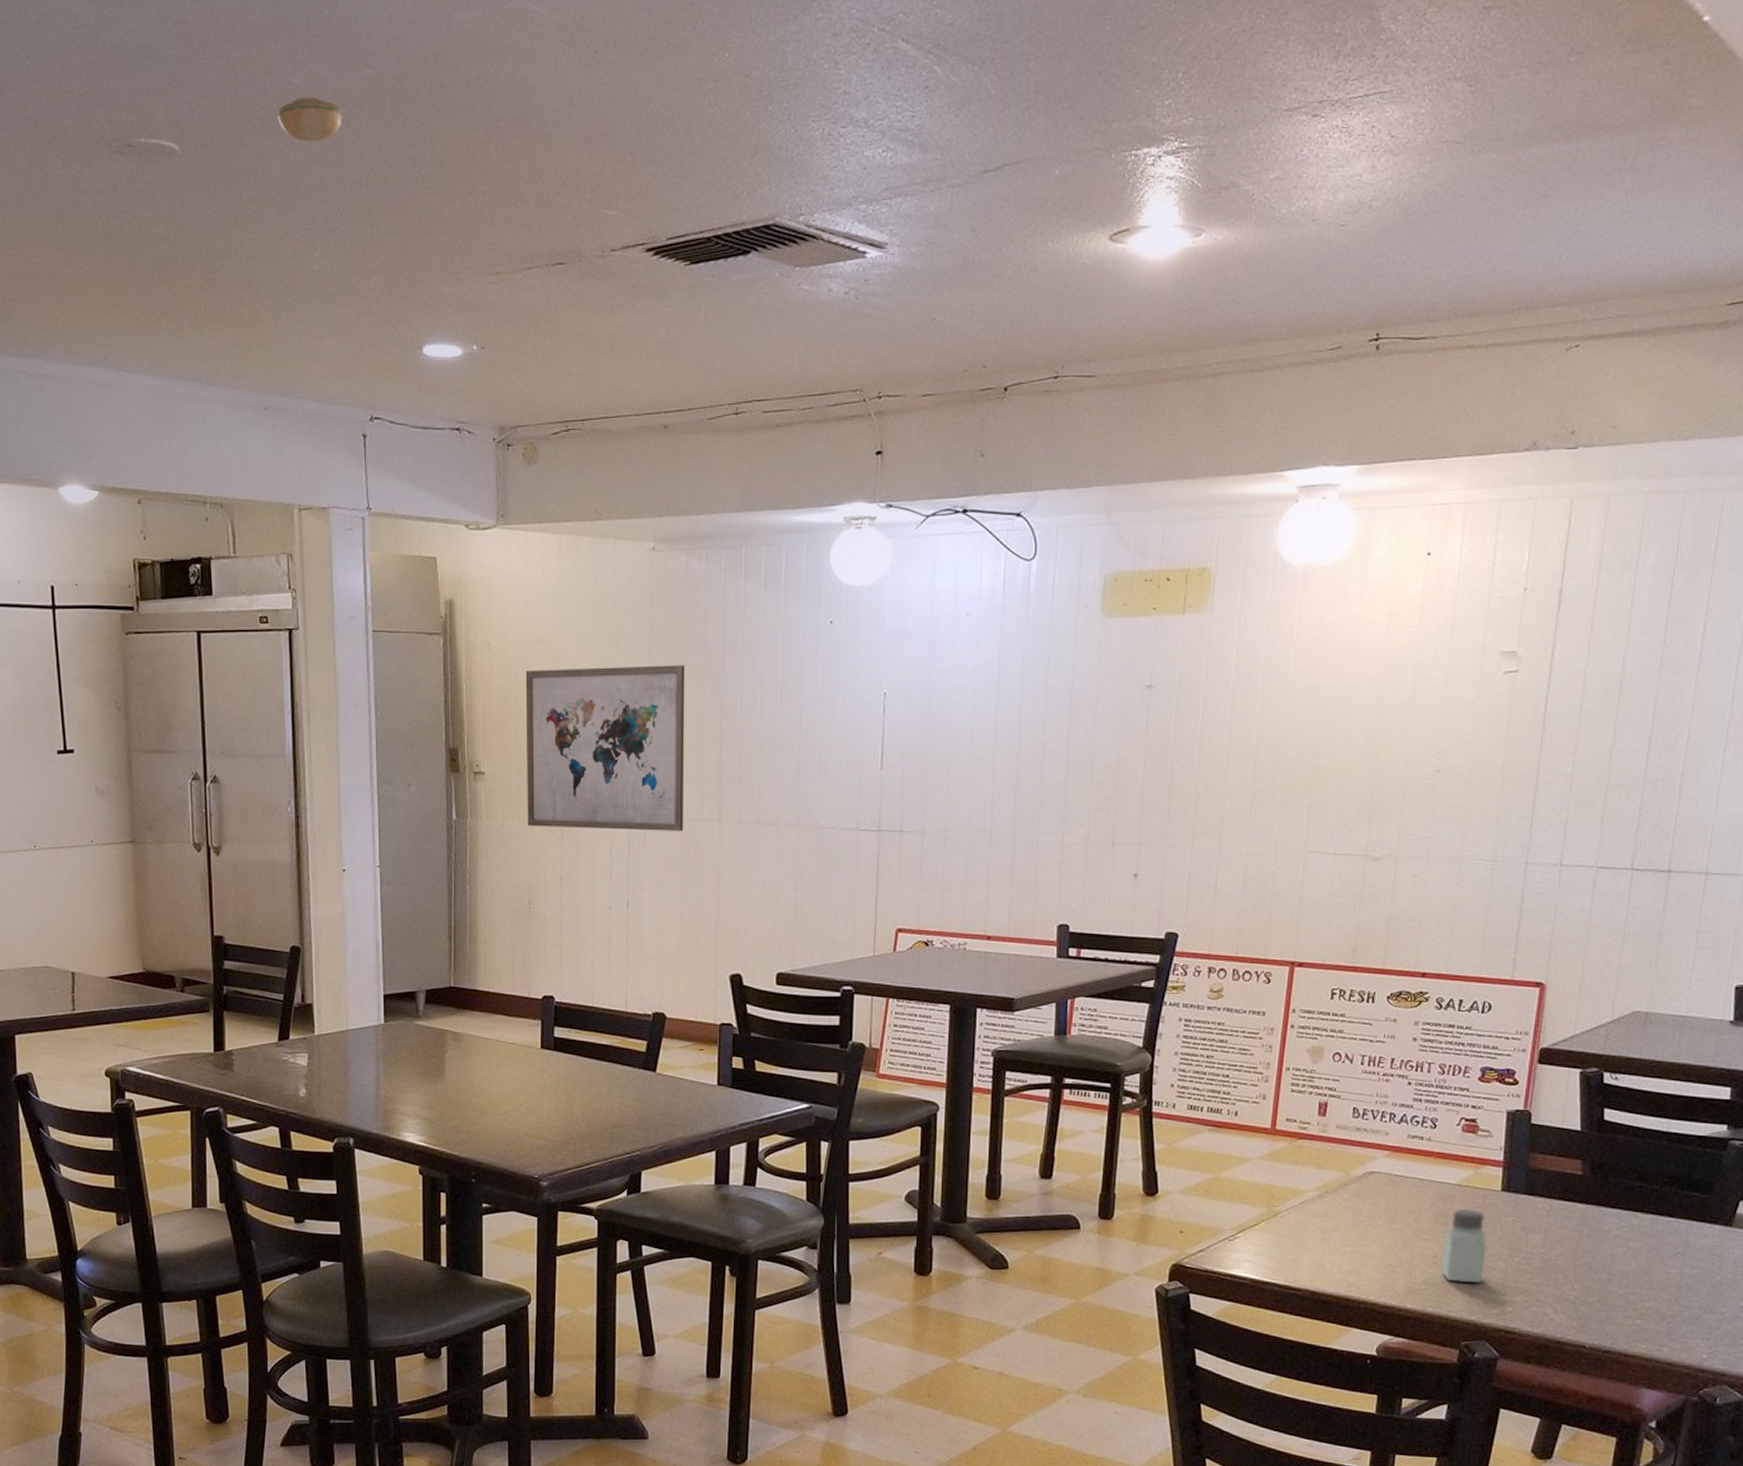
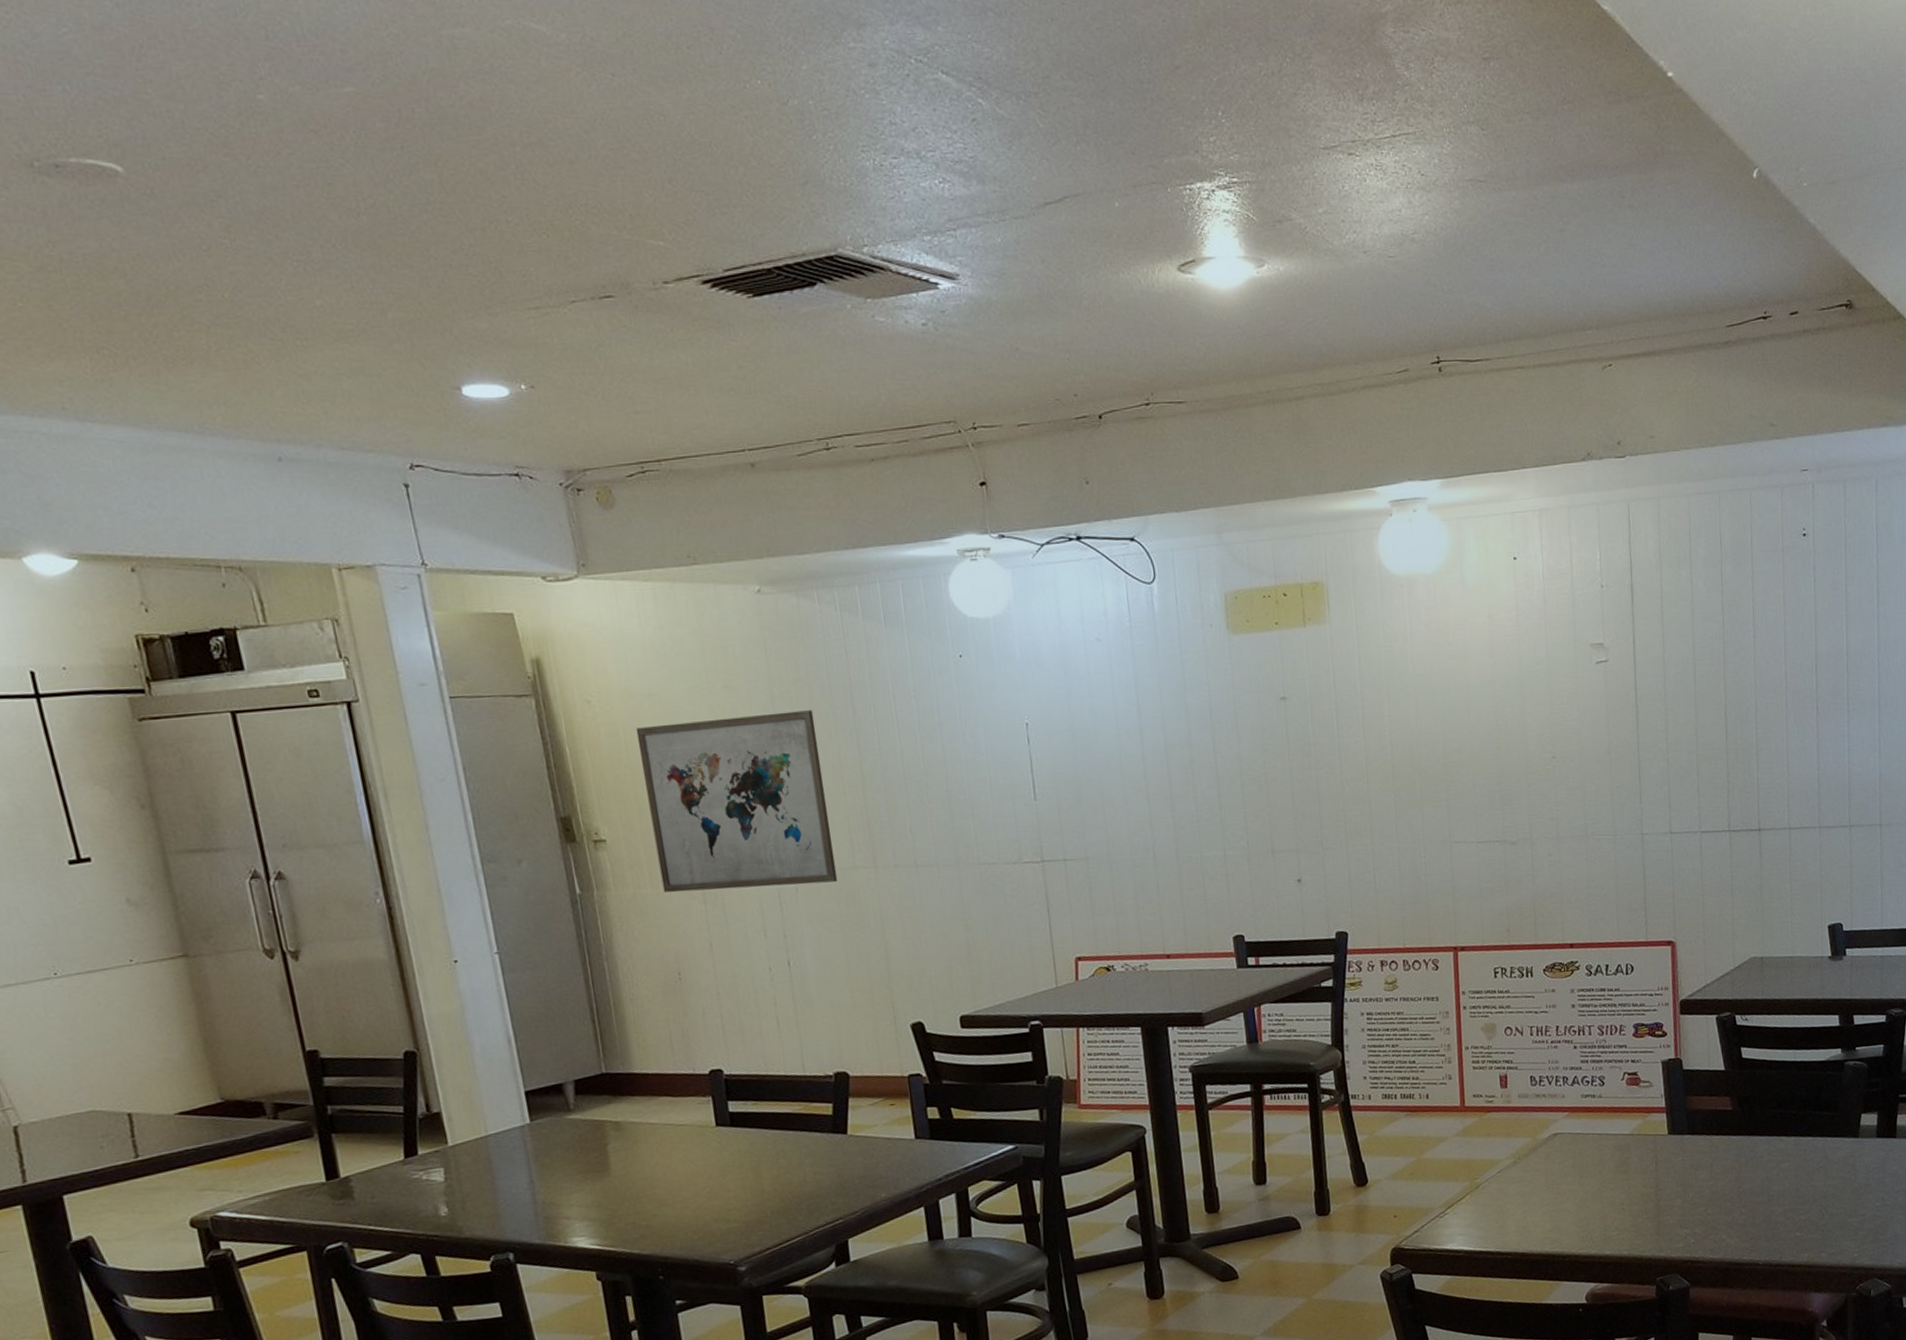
smoke detector: present [278,97,343,143] -> none [243,115,326,166]
saltshaker: present [1441,1209,1486,1283] -> none [1627,1155,1666,1224]

